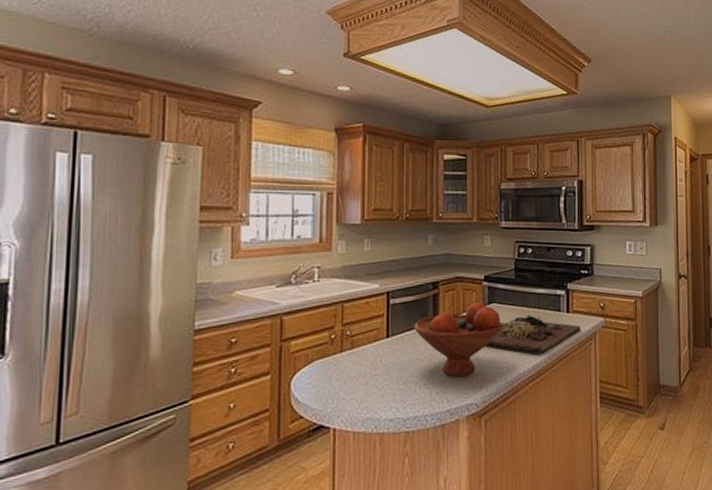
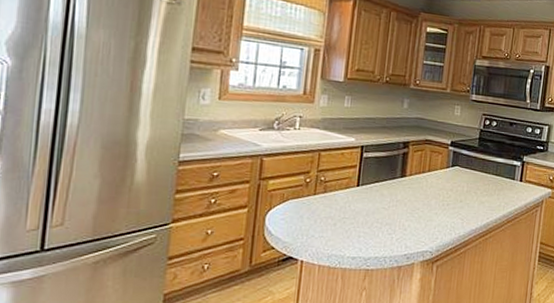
fruit bowl: present [414,302,503,377] -> none [382,164,463,227]
cutting board: present [485,314,581,355] -> none [445,179,531,215]

